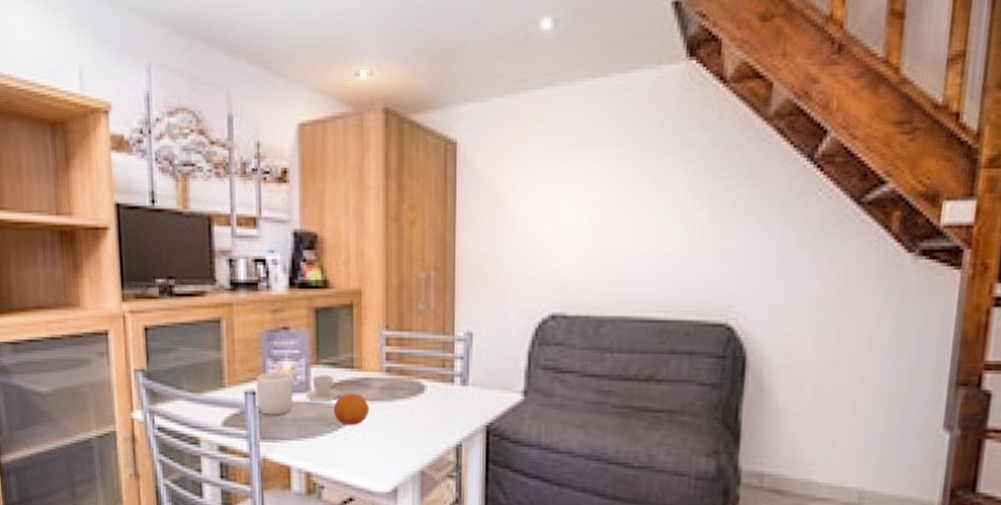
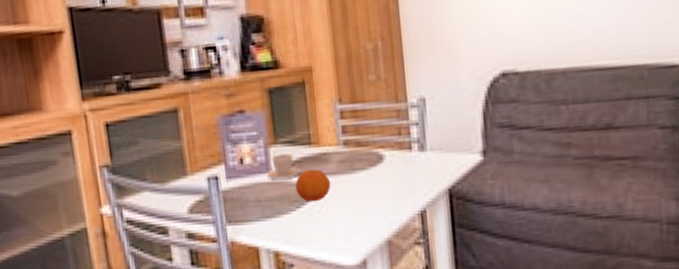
mug: present [255,371,294,415] -> none [217,154,255,199]

